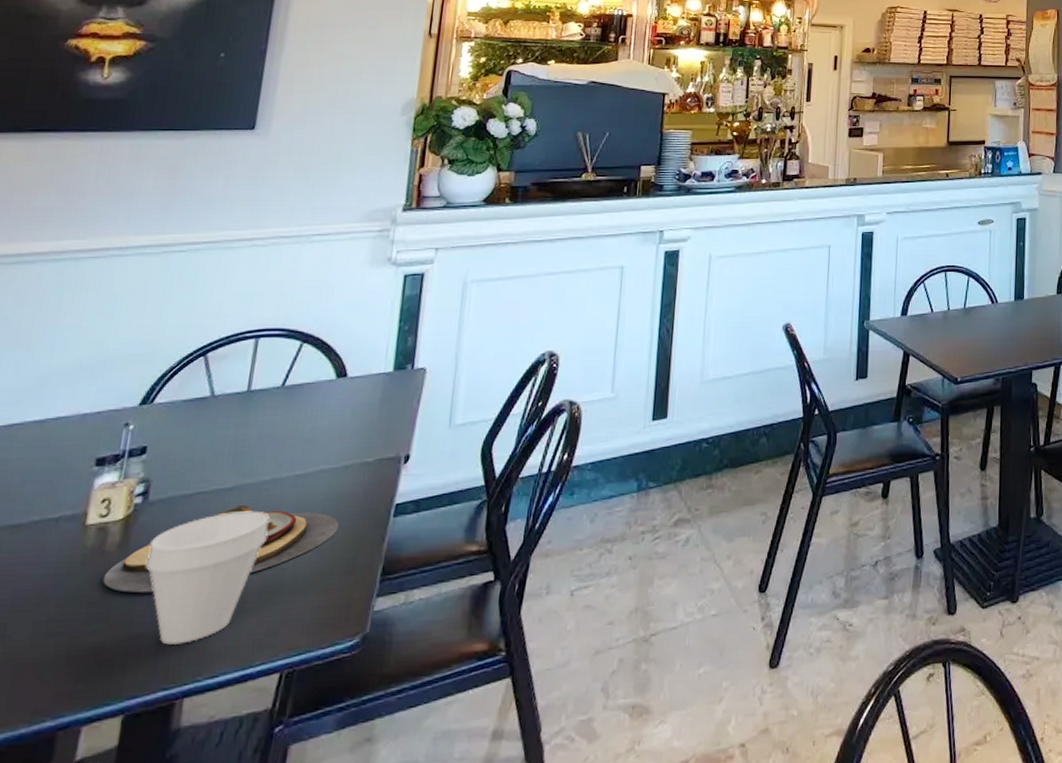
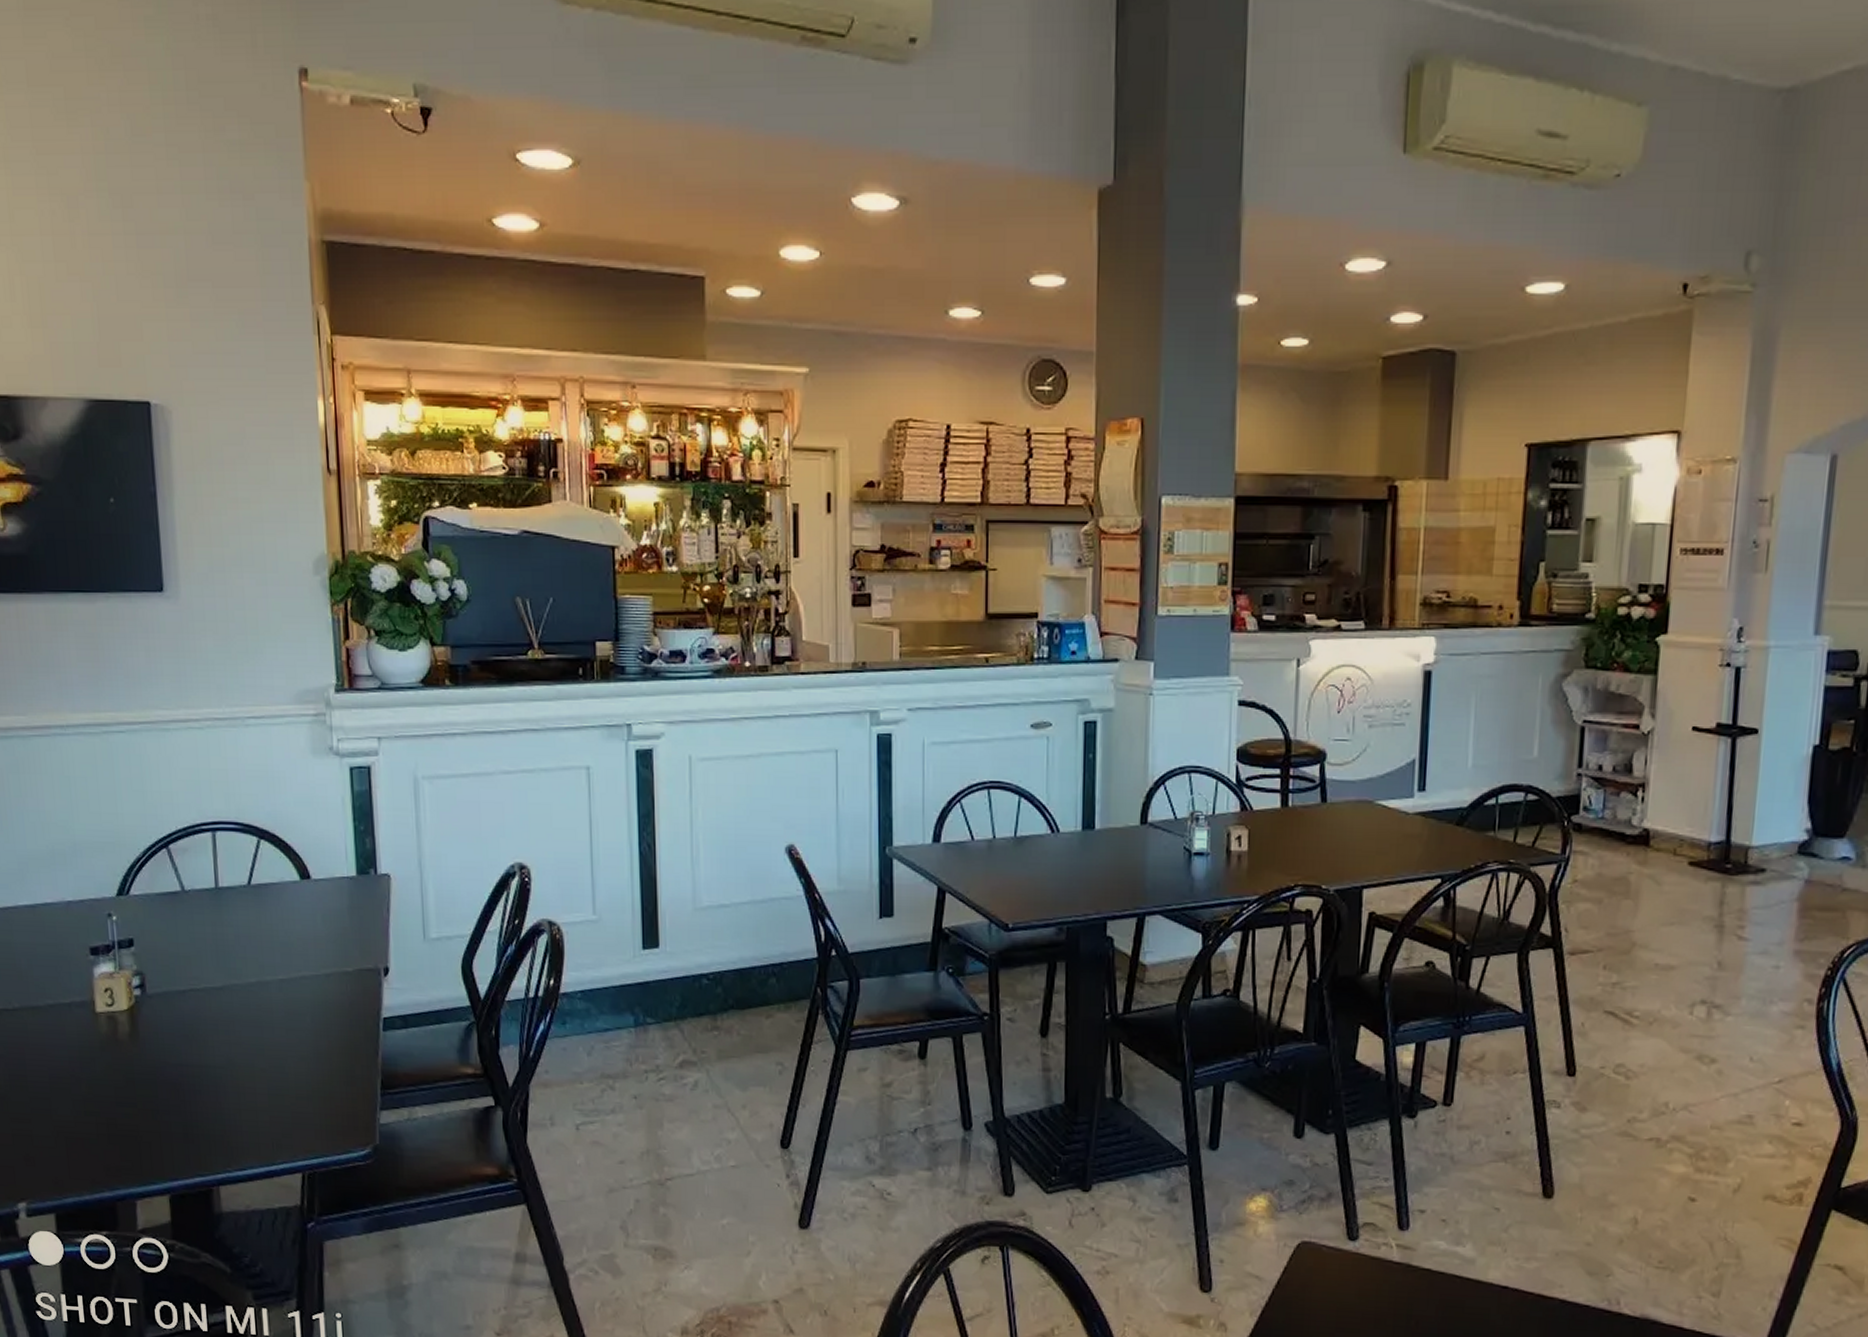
plate: present [102,505,339,593] -> none [123,1006,331,1084]
cup: present [146,511,270,645] -> none [157,1011,264,1135]

